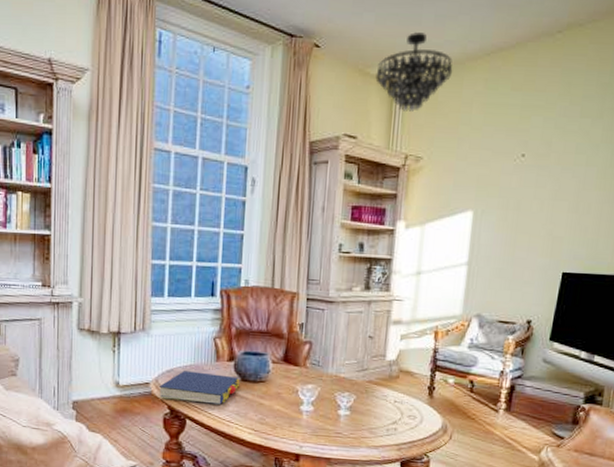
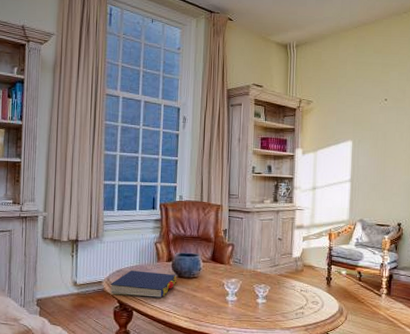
chandelier: present [375,32,453,112] -> none [275,11,331,68]

